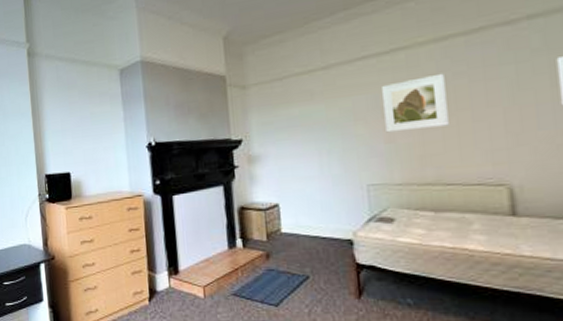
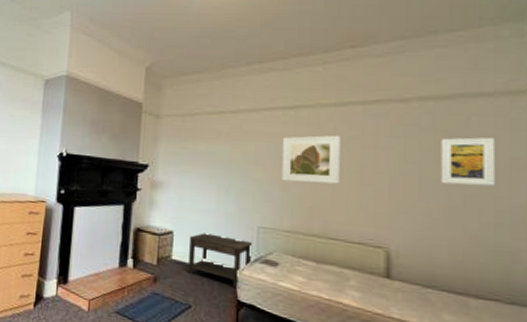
side table: none [296,200,367,252] -> present [188,233,253,289]

